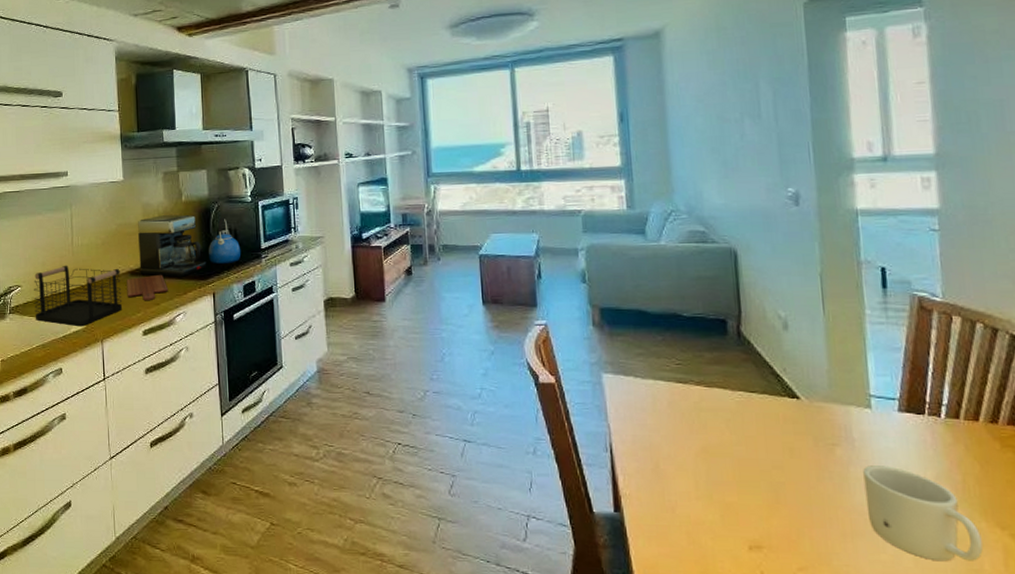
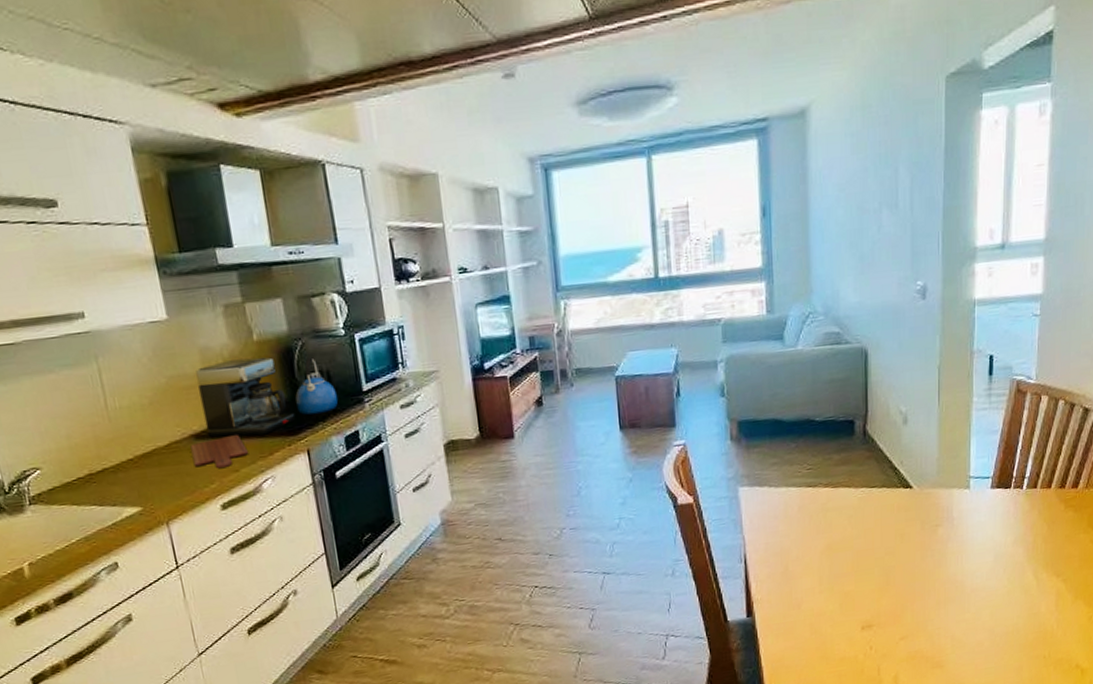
dish rack: present [34,265,123,326] -> none [58,432,189,510]
mug: present [863,465,984,562] -> none [958,537,1043,612]

